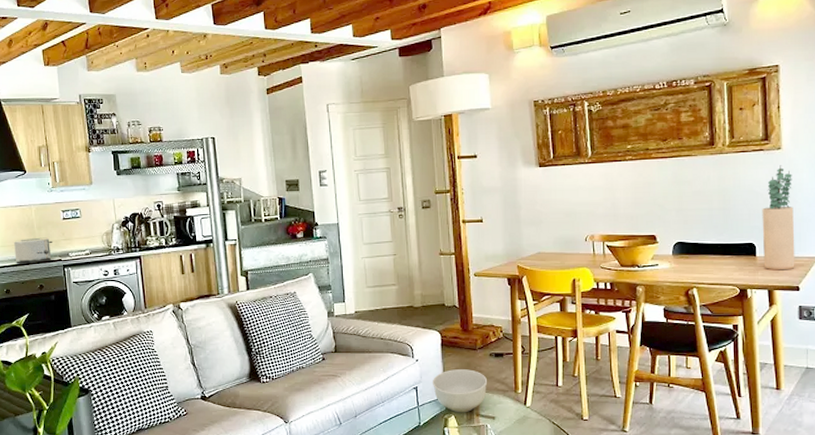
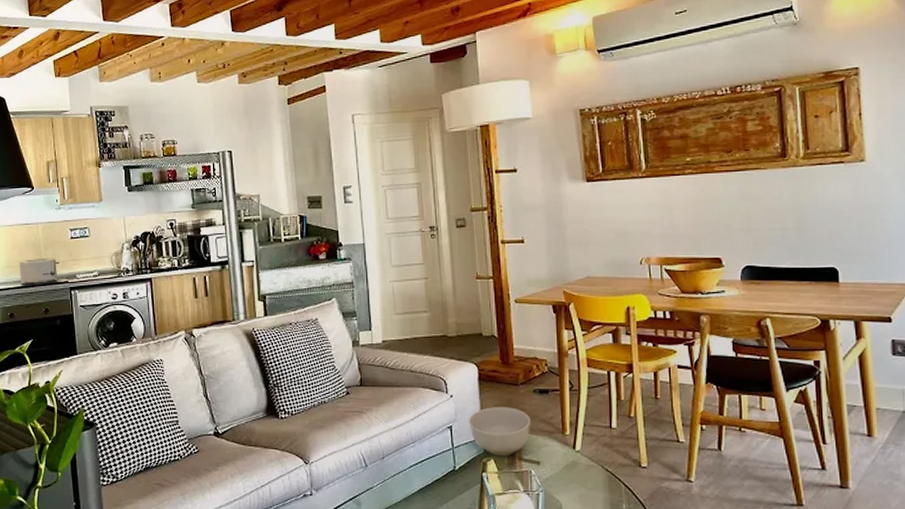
vase: present [762,165,795,271] -> none [844,179,886,299]

